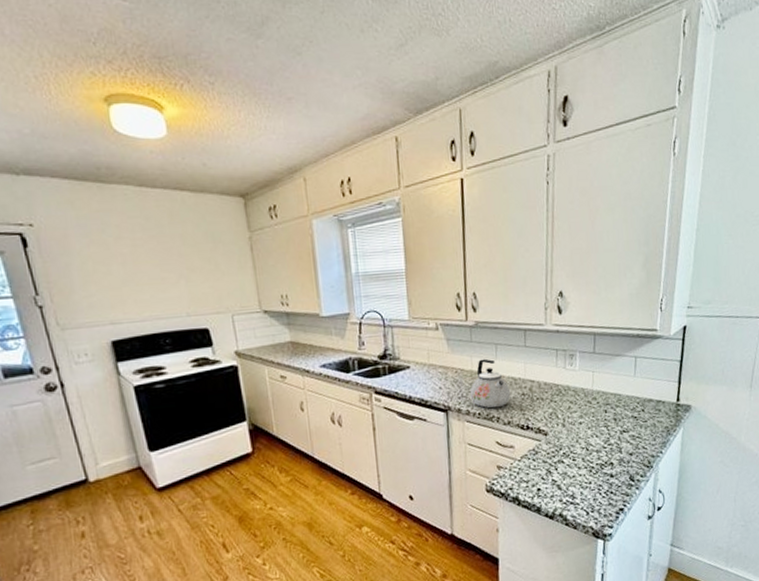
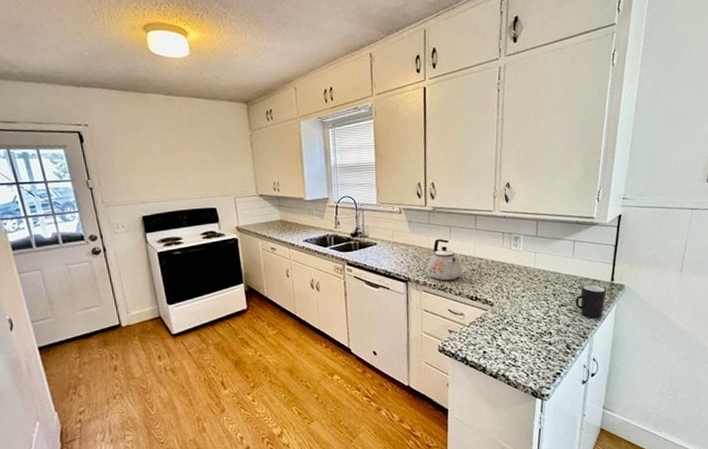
mug: none [638,406,672,445] -> present [575,284,607,319]

